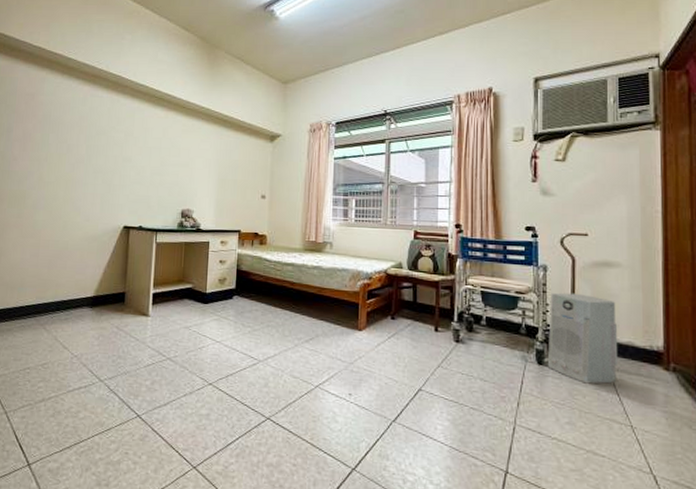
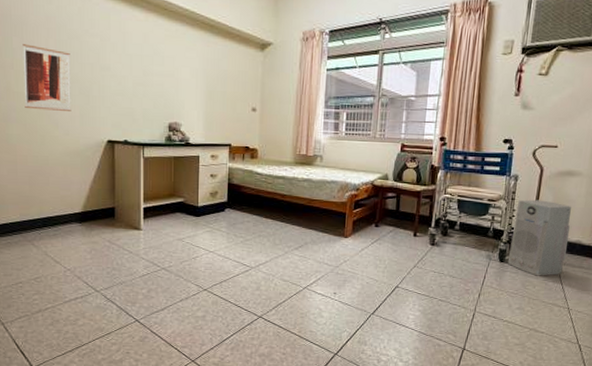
wall art: none [52,140,97,199] -> present [22,44,71,111]

